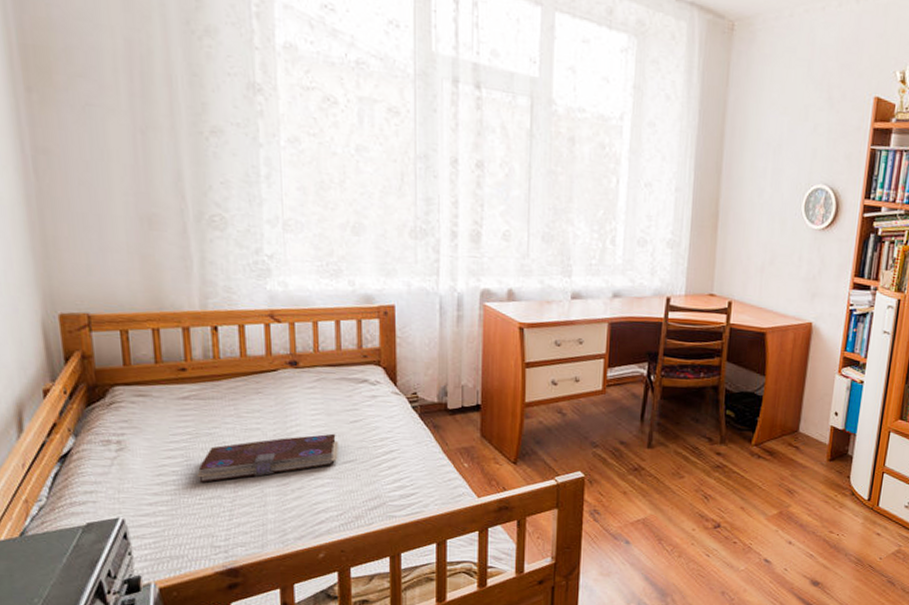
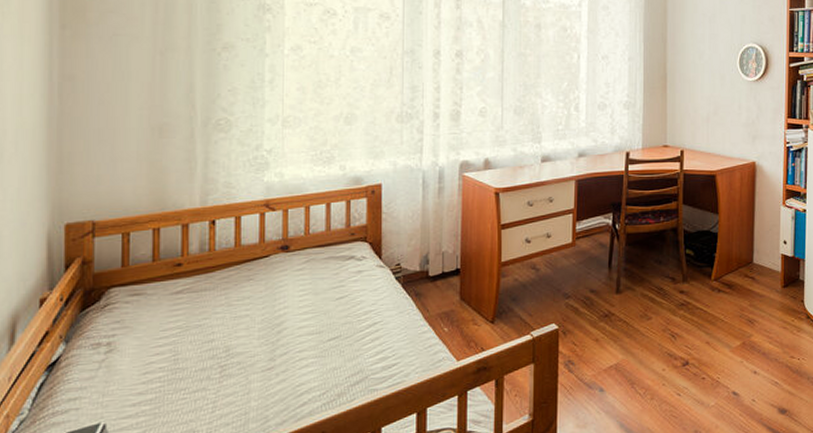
book: present [197,433,338,482] -> none [183,312,323,376]

